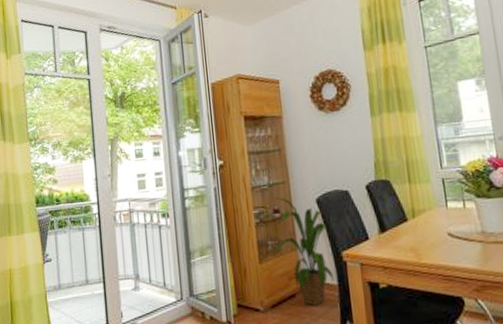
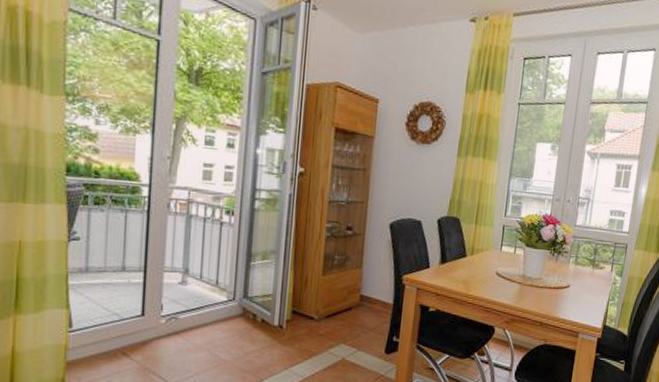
house plant: present [272,197,334,306] -> none [336,214,394,320]

